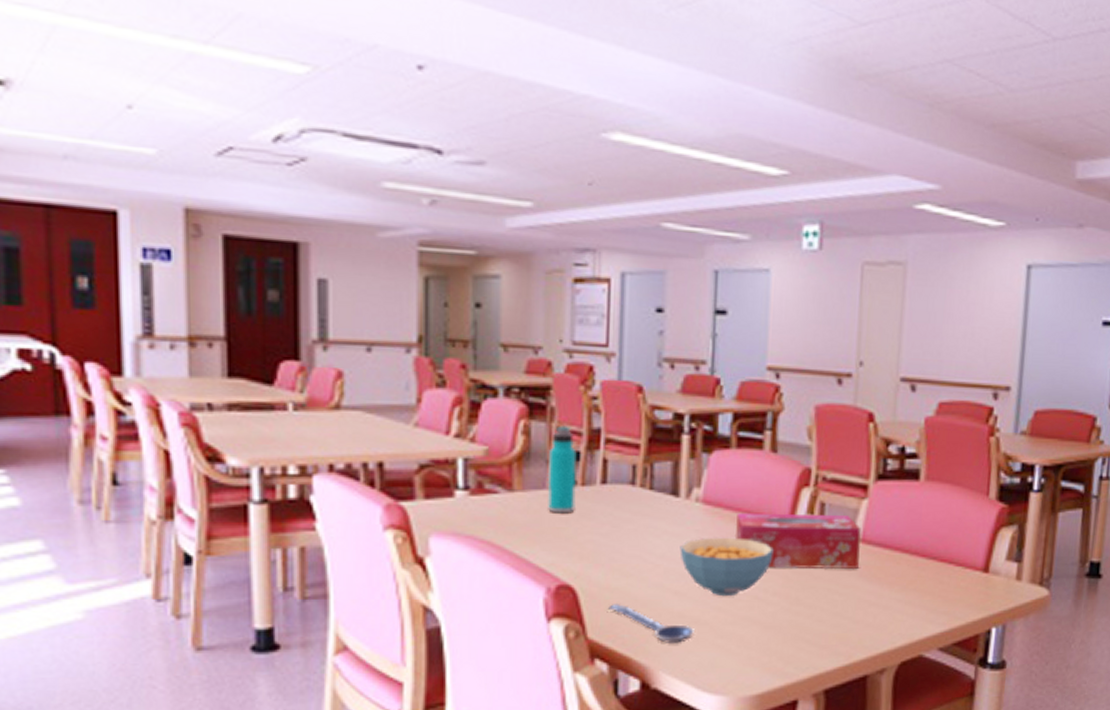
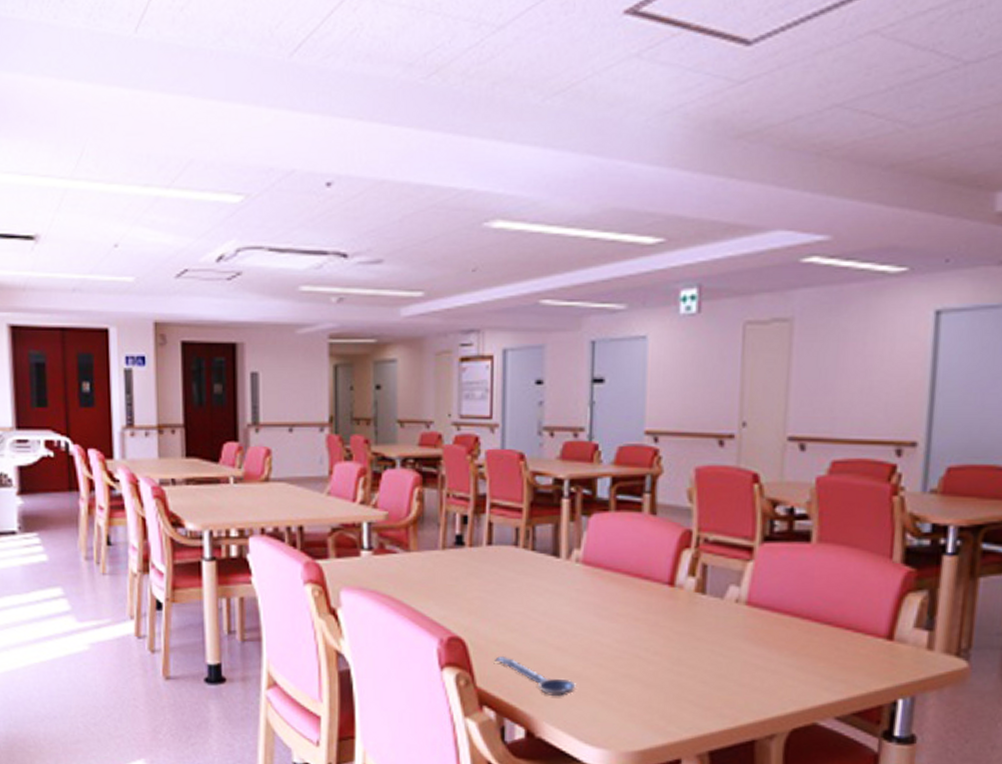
water bottle: present [547,425,577,514] -> none [439,492,465,572]
cereal bowl: present [679,537,774,597] -> none [561,596,654,654]
tissue box: present [734,512,862,570] -> none [614,573,747,633]

